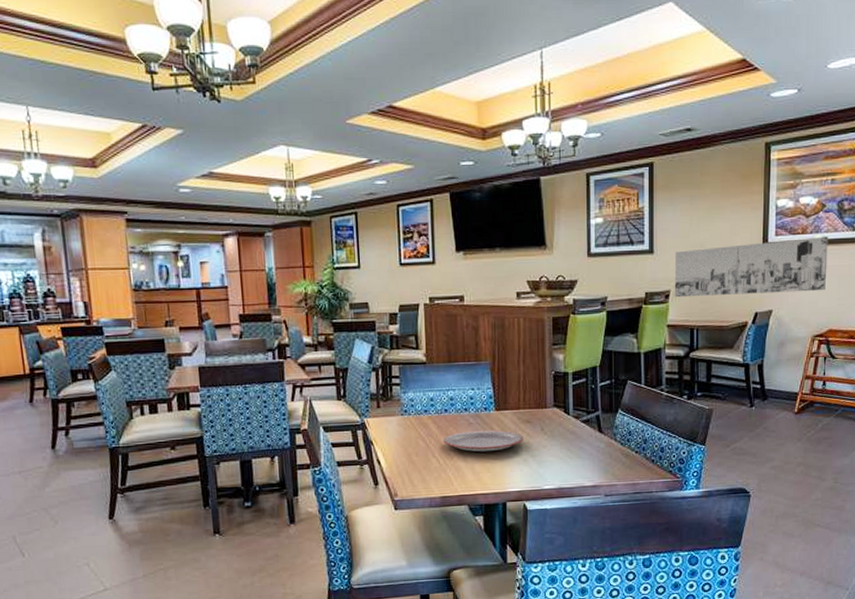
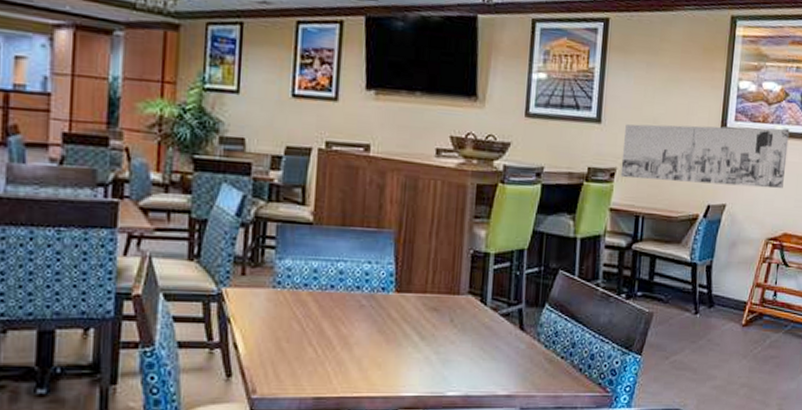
plate: present [443,429,523,452] -> none [324,314,427,344]

